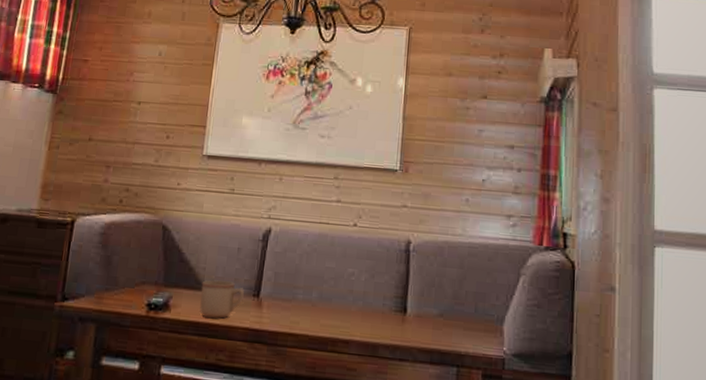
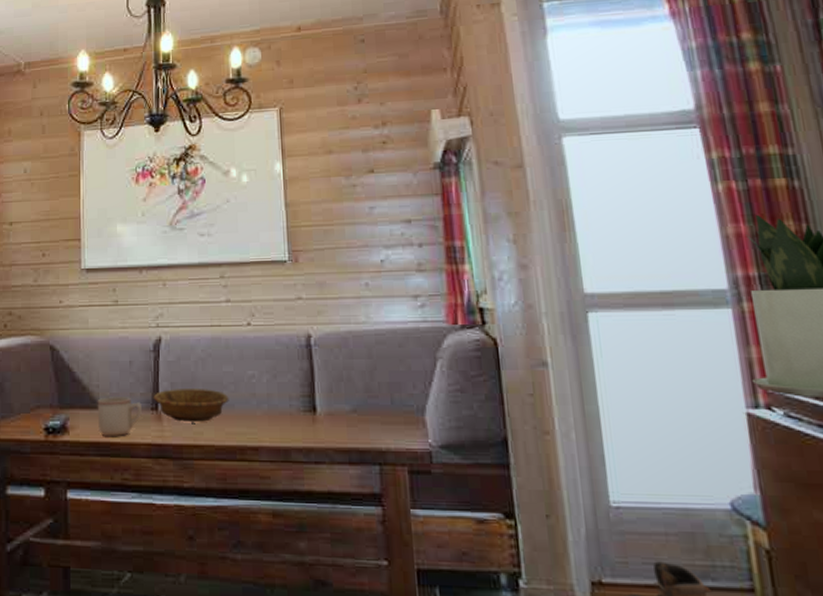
decorative bowl: none [256,278,328,313] -> present [153,387,229,423]

